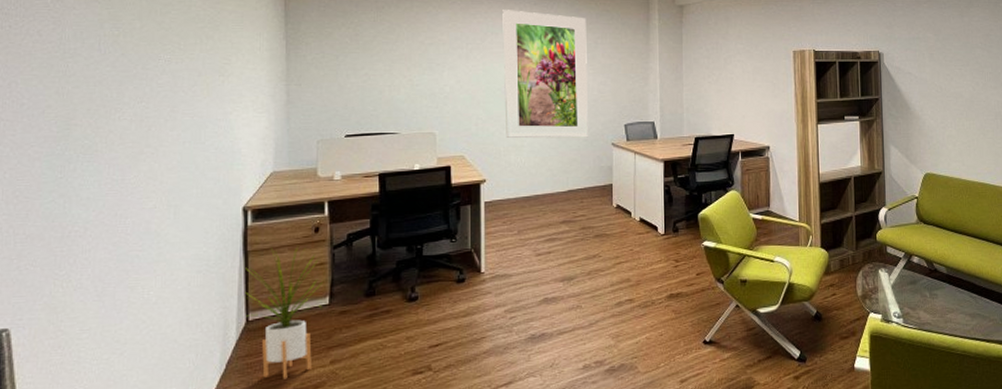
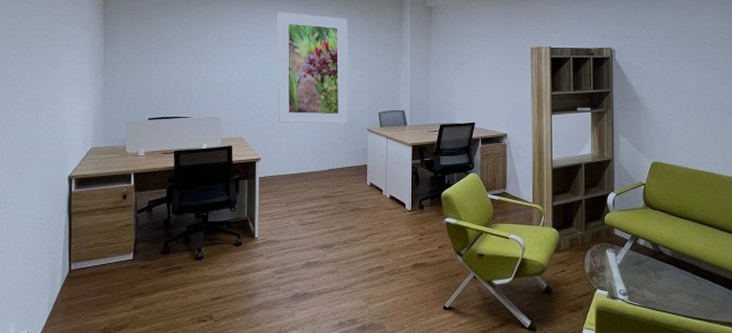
house plant: present [245,246,323,379] -> none [69,210,128,320]

